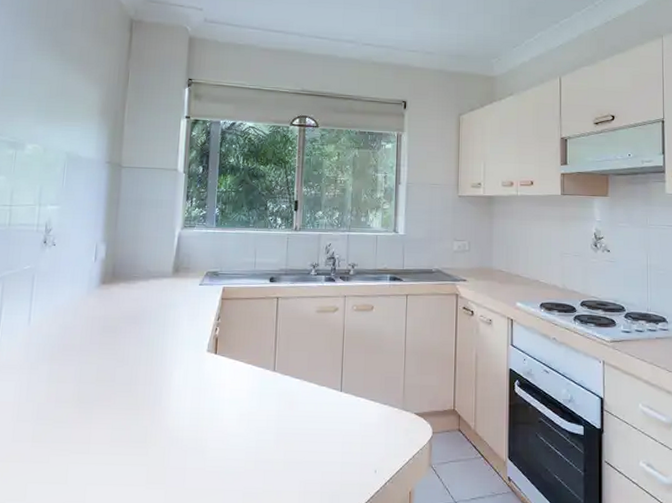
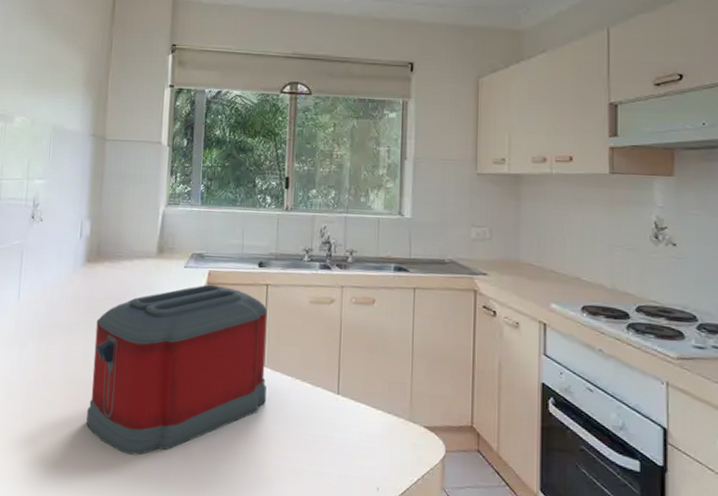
toaster: none [100,299,278,464] -> present [86,284,268,455]

